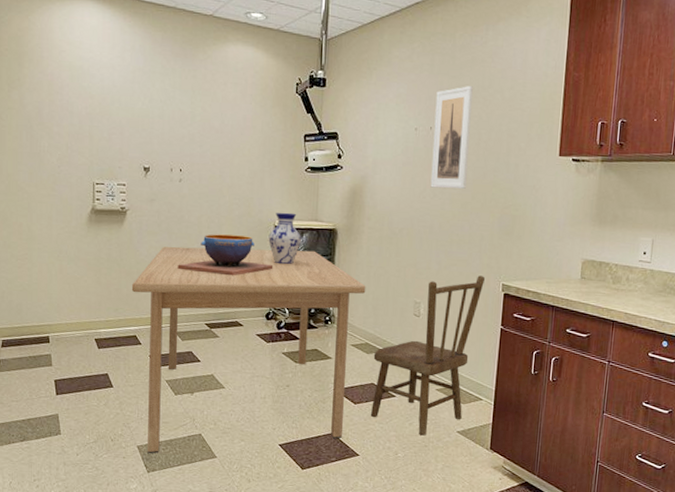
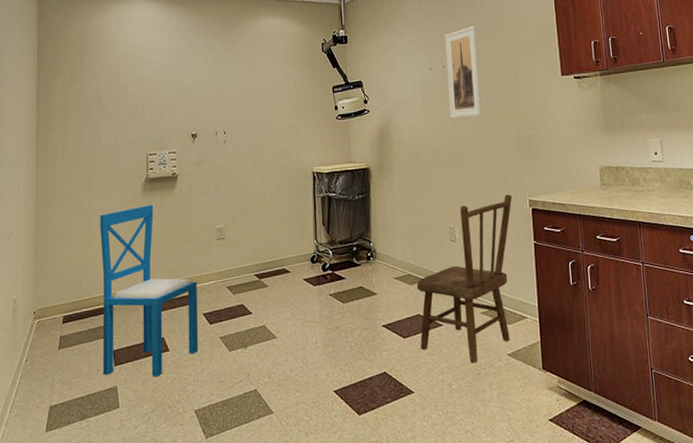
dining chair: none [40,238,144,411] -> present [99,205,198,377]
table: present [131,246,366,454] -> none [184,191,403,418]
decorative bowl: present [178,234,274,276] -> none [226,185,315,226]
vase: present [268,212,301,265] -> none [308,158,338,208]

